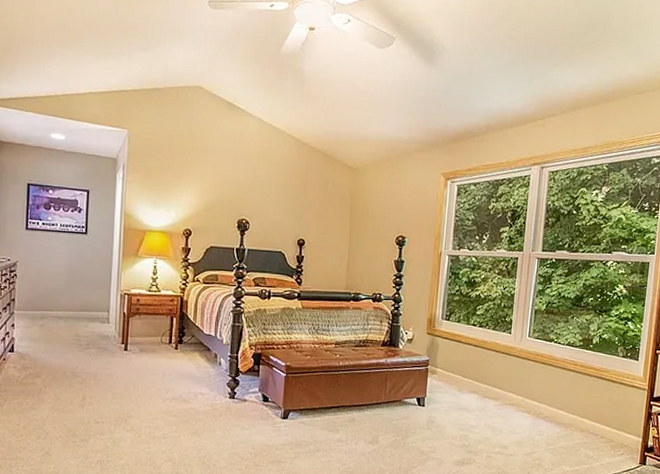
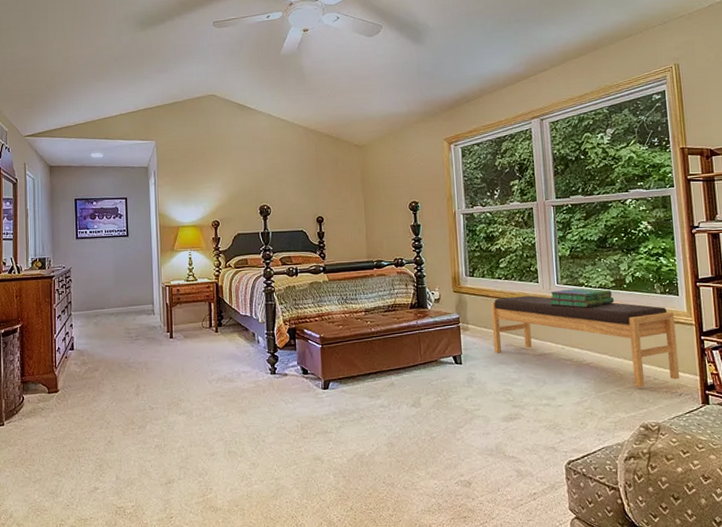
bench: none [457,345,631,444] -> present [490,295,680,387]
stack of books: none [518,343,580,364] -> present [550,288,615,308]

